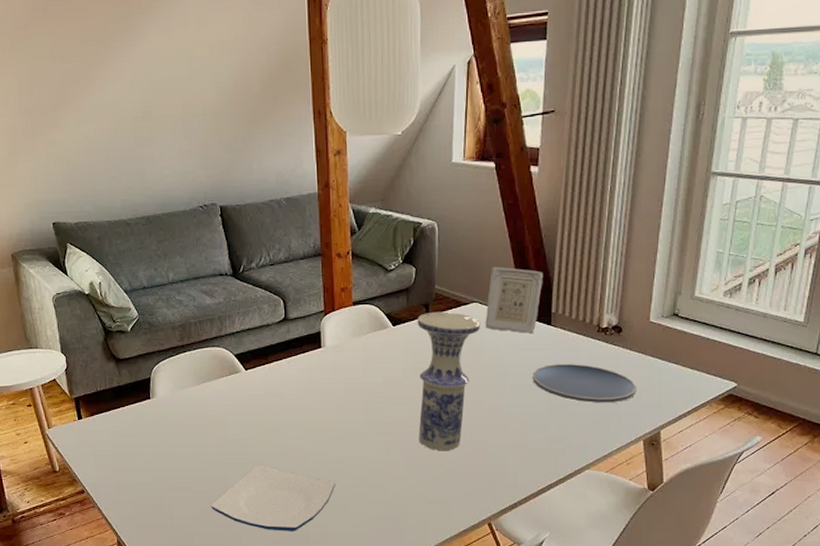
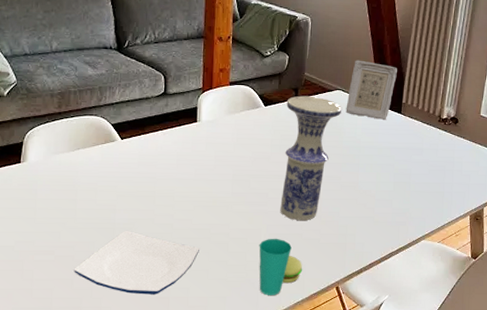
cup: none [398,470,449,532] -> present [259,238,303,295]
plate: present [532,363,637,403] -> none [383,147,468,183]

